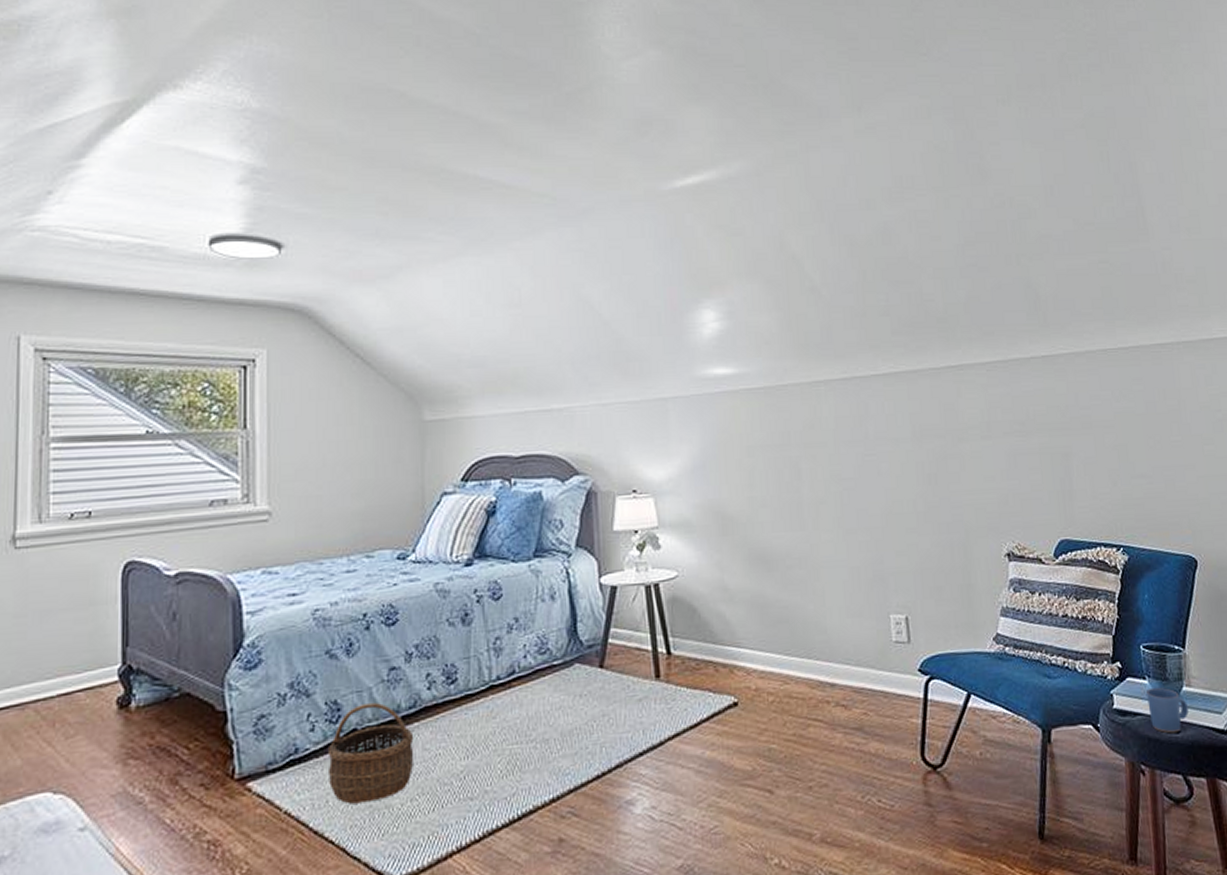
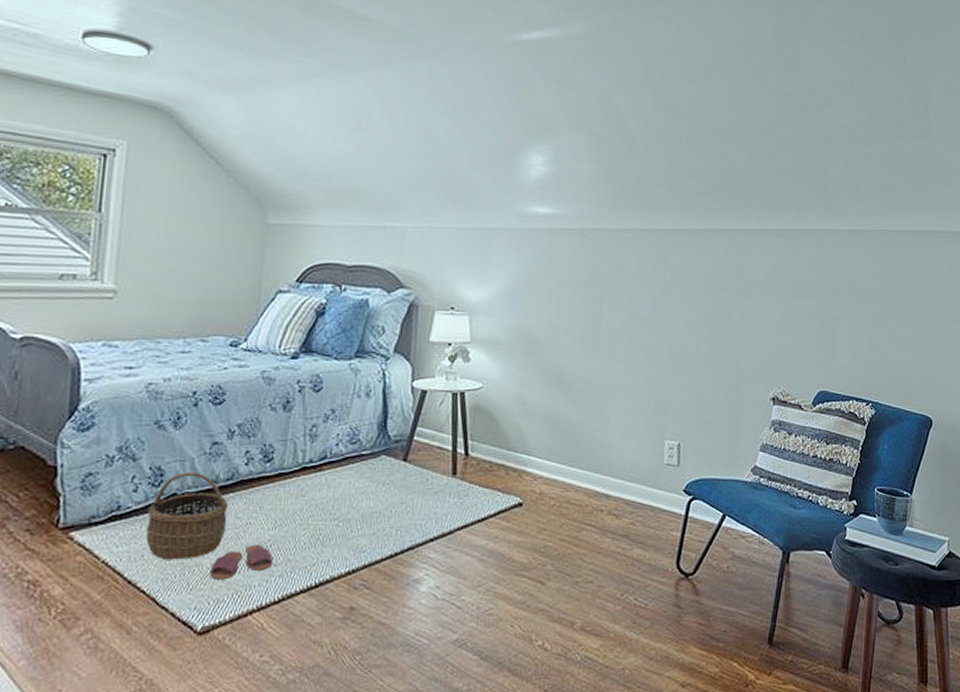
slippers: none [401,776,468,822] -> present [209,544,273,580]
mug: present [1146,687,1188,734] -> none [874,525,908,565]

